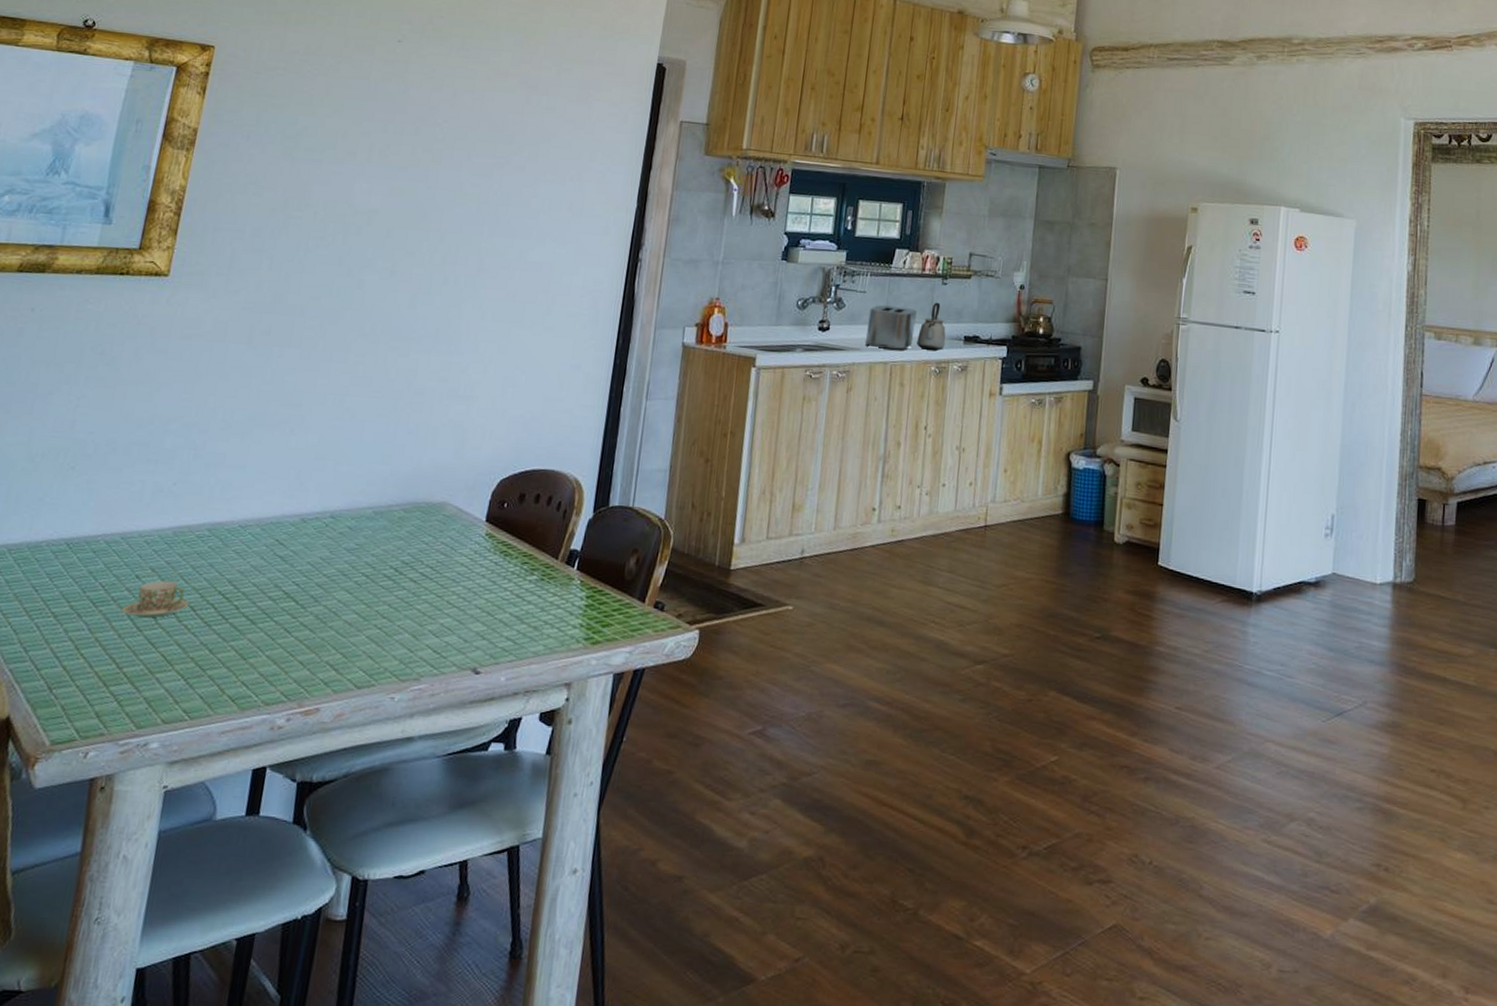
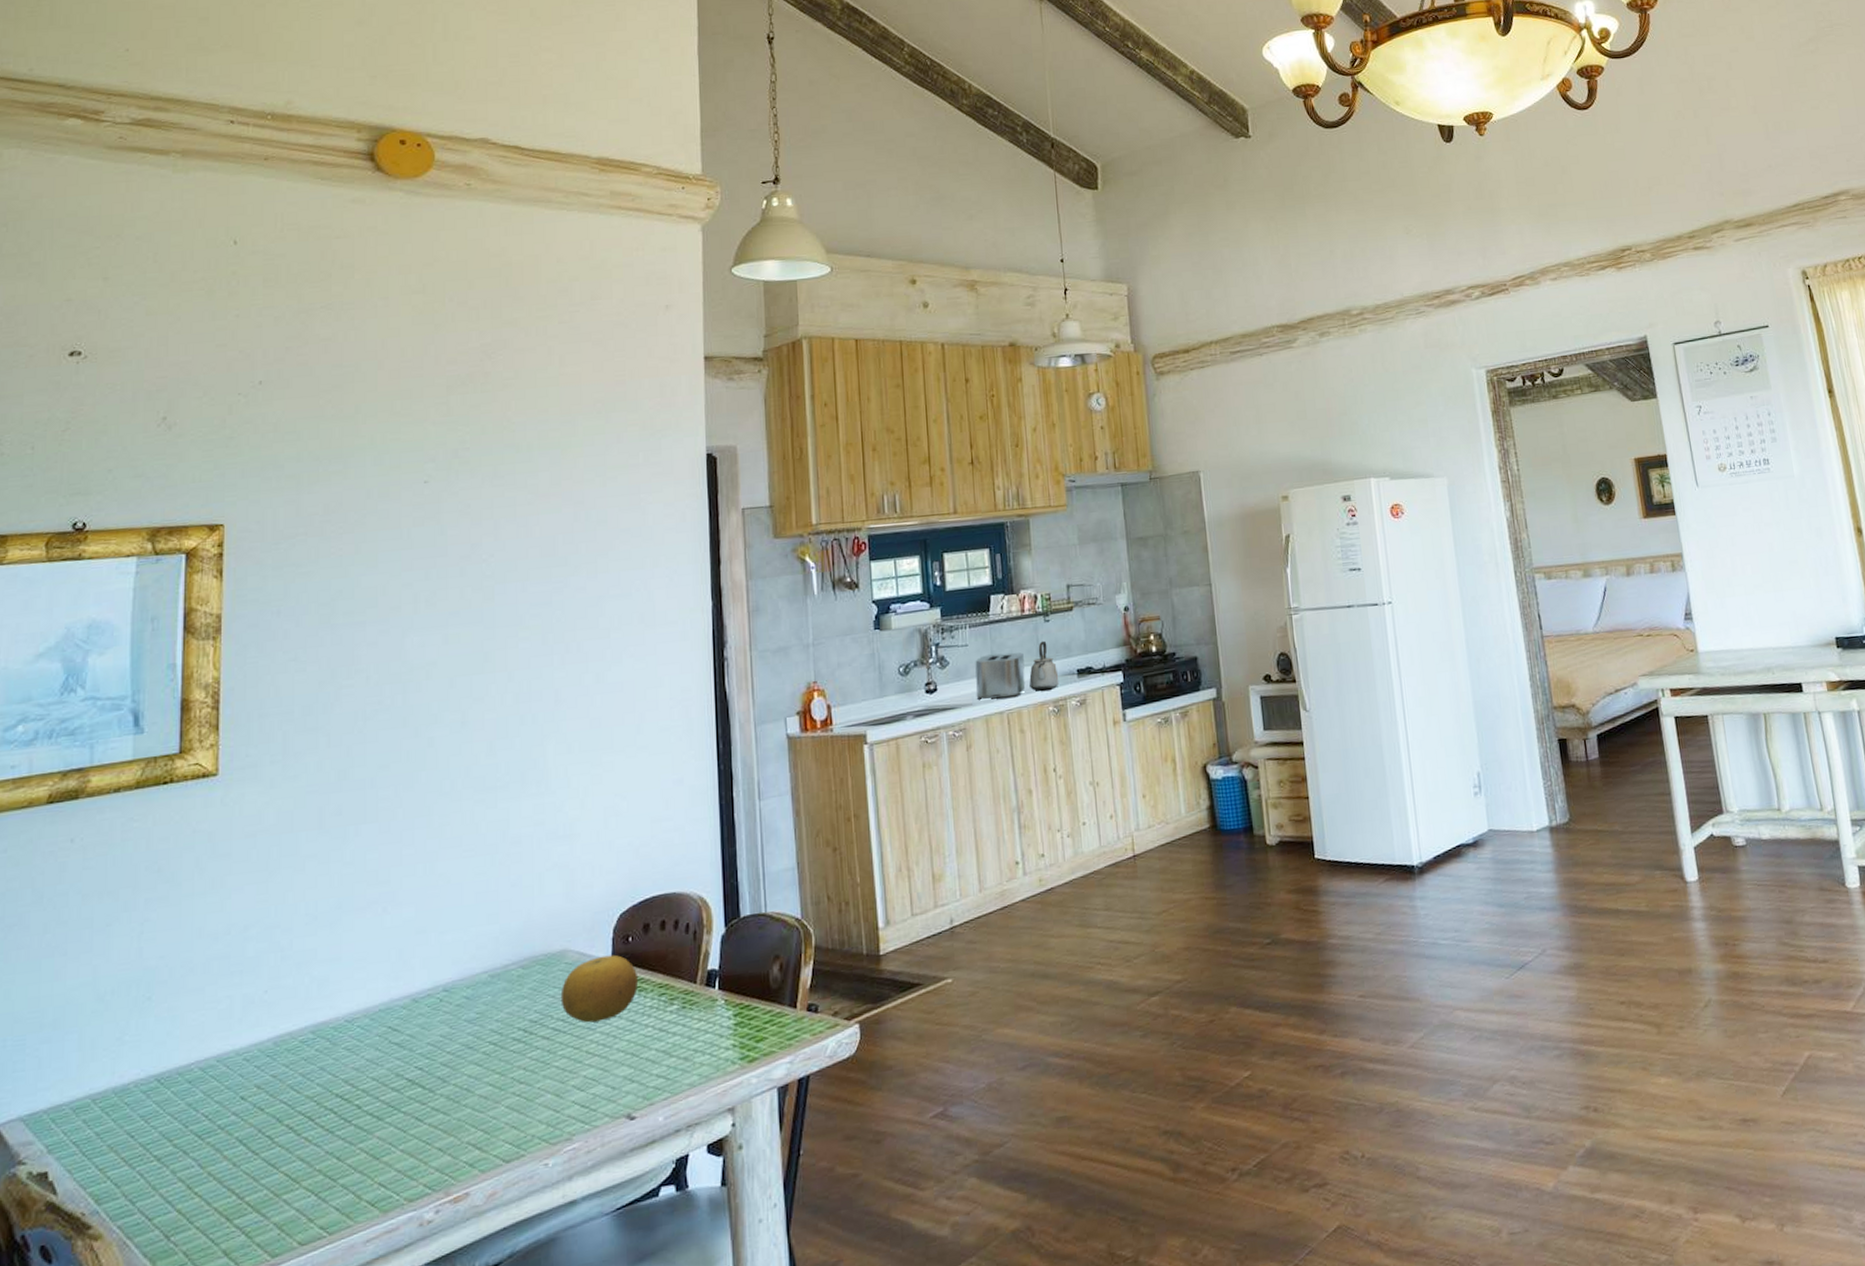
teacup: present [121,580,190,618] -> none [231,1094,306,1141]
fruit: none [432,515,507,576] -> present [560,954,639,1023]

